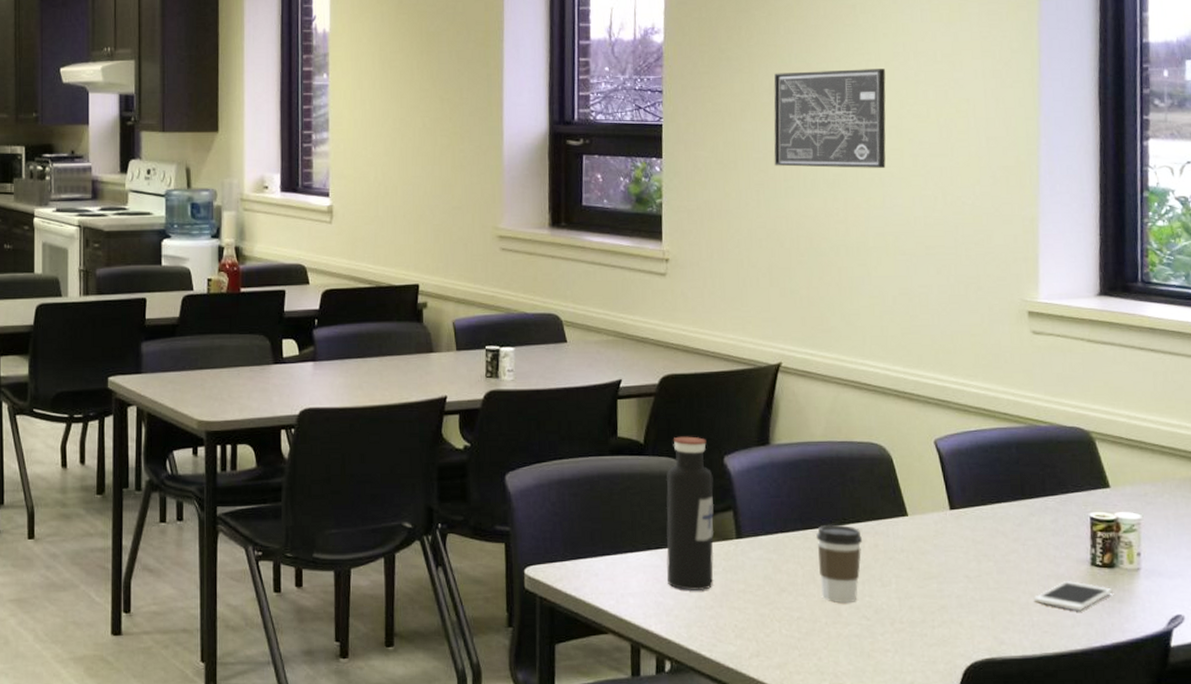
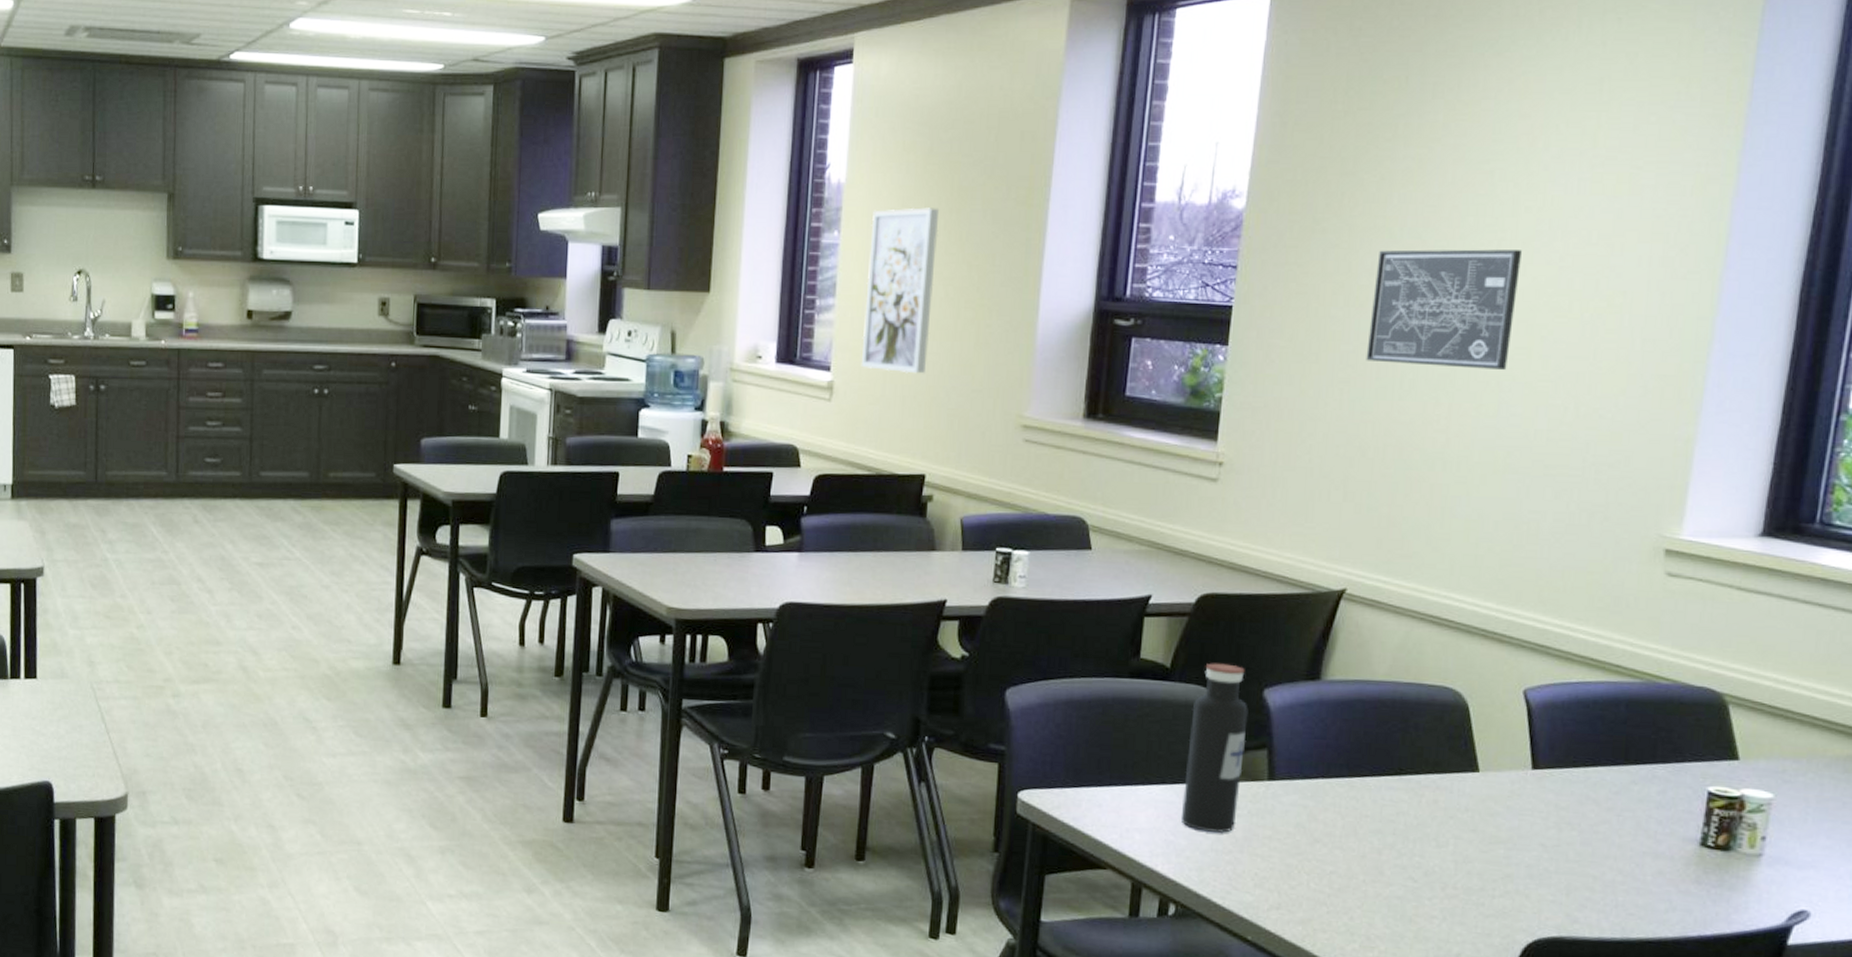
wall art: none [355,51,413,196] -> present [860,207,940,374]
coffee cup: present [816,524,863,604] -> none [1362,773,1420,862]
cell phone: present [1033,580,1113,611] -> none [1621,859,1723,895]

